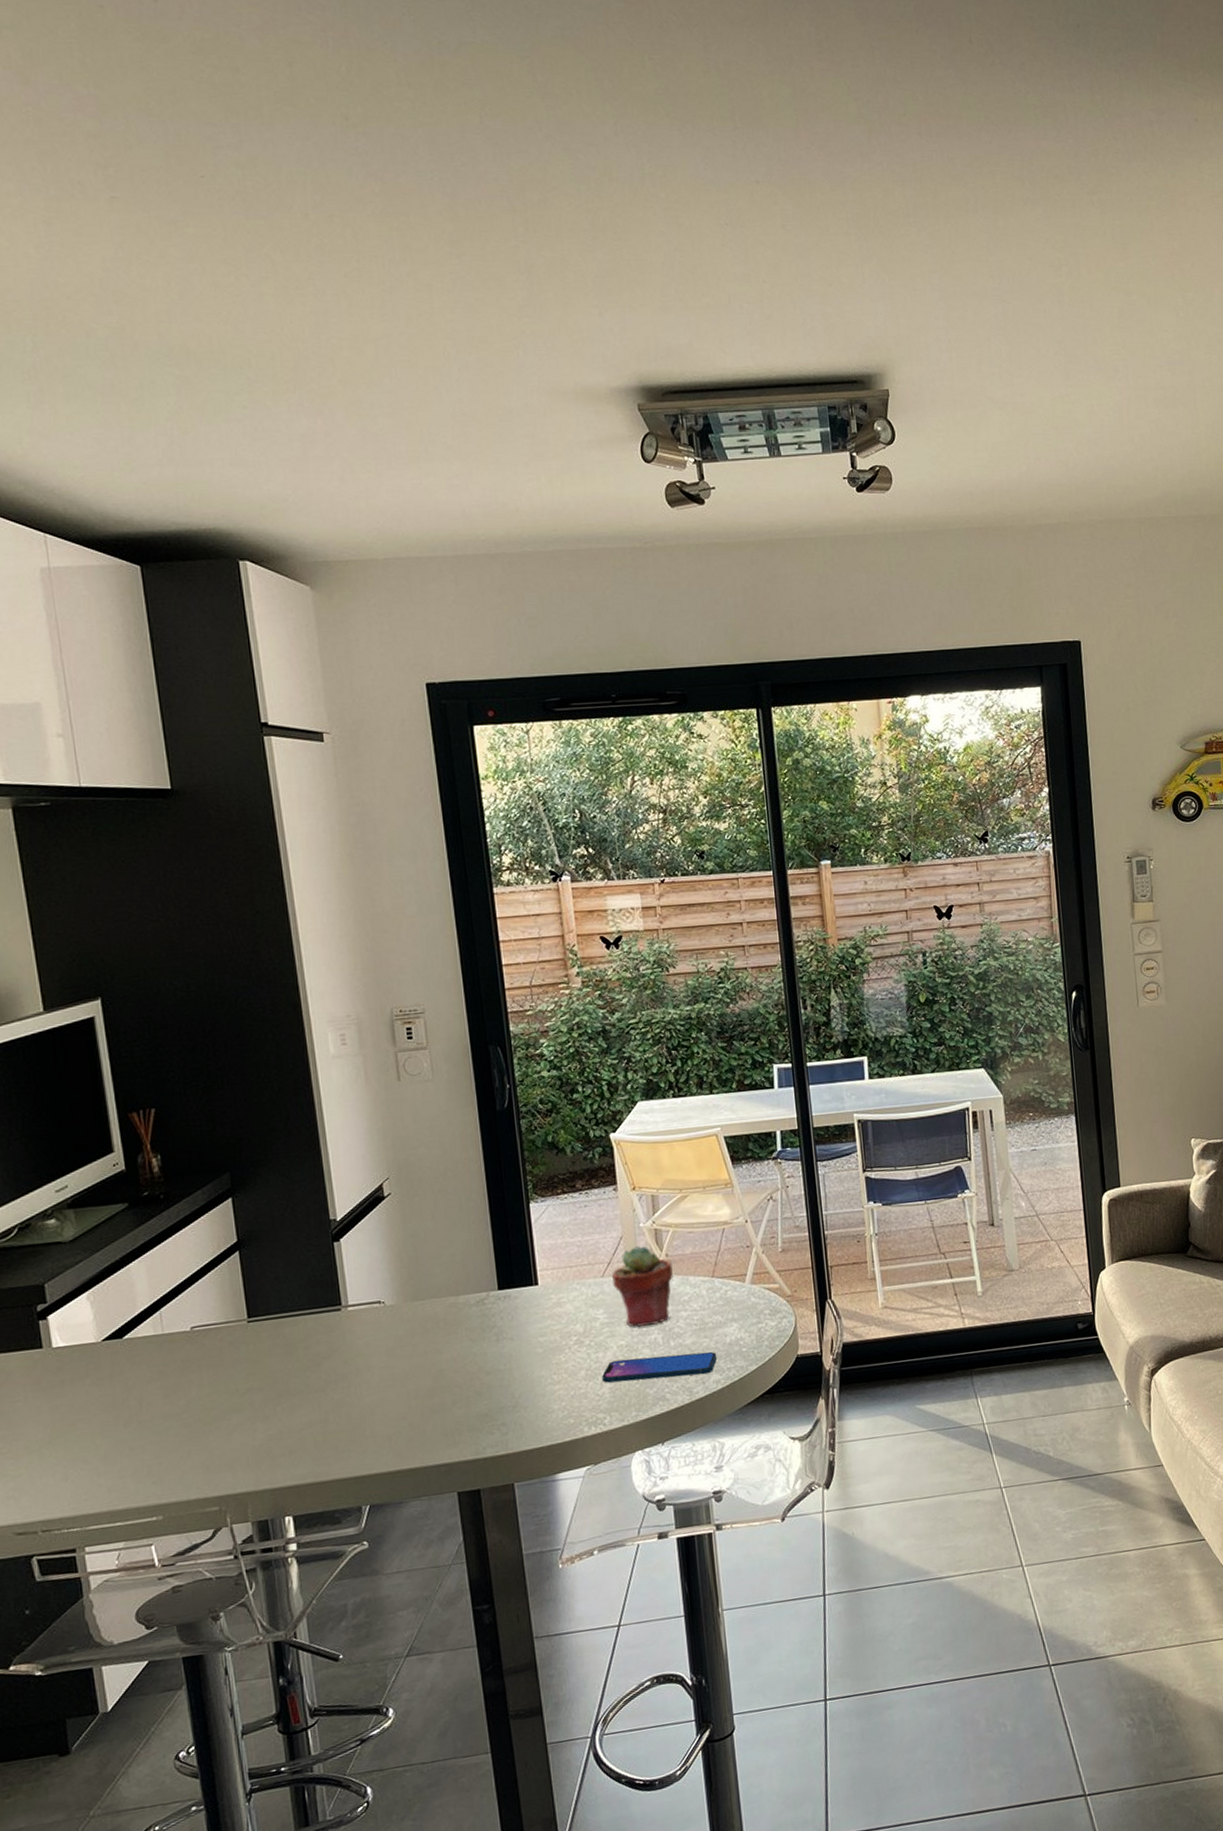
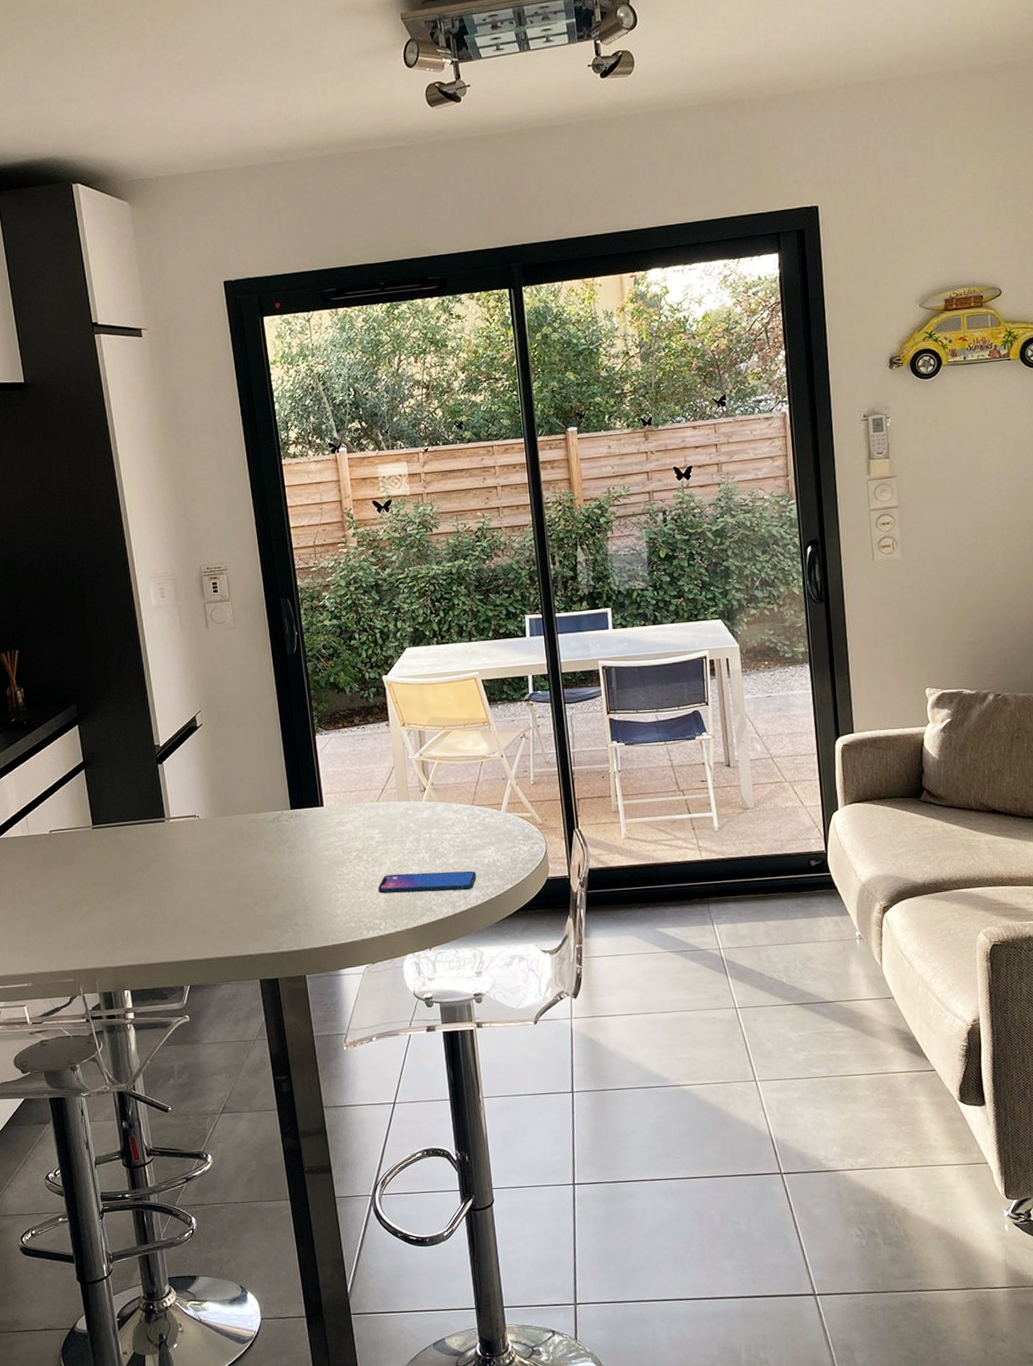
potted succulent: present [611,1245,673,1328] -> none [385,774,438,847]

